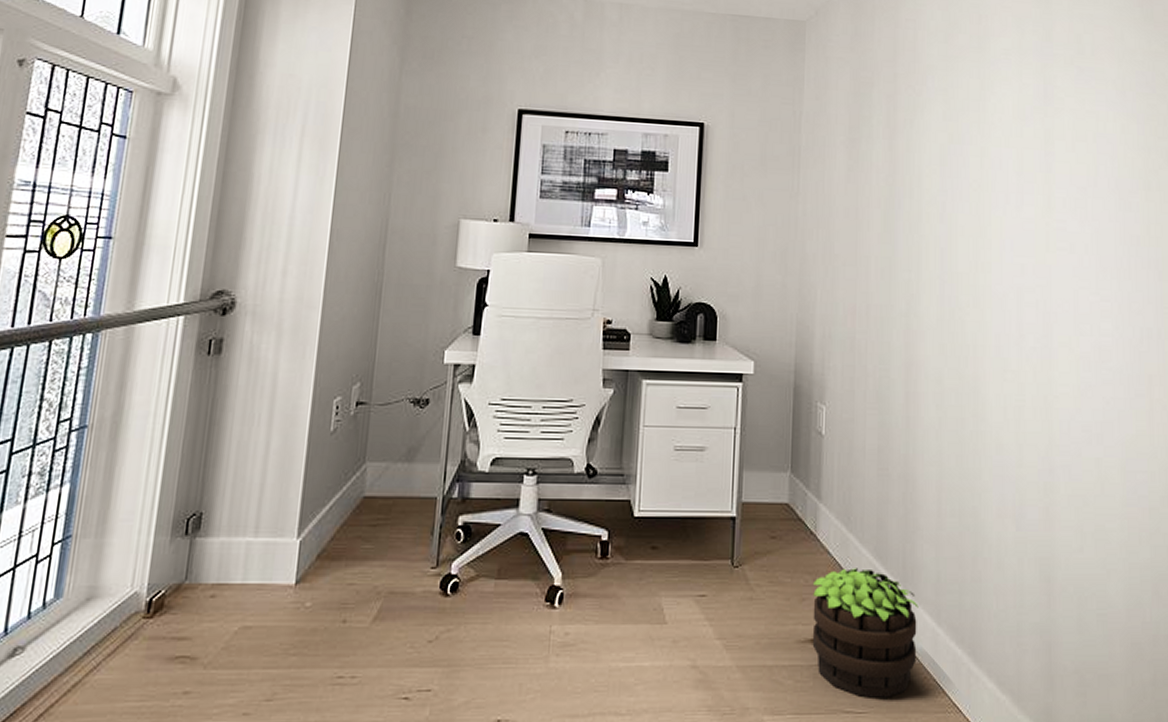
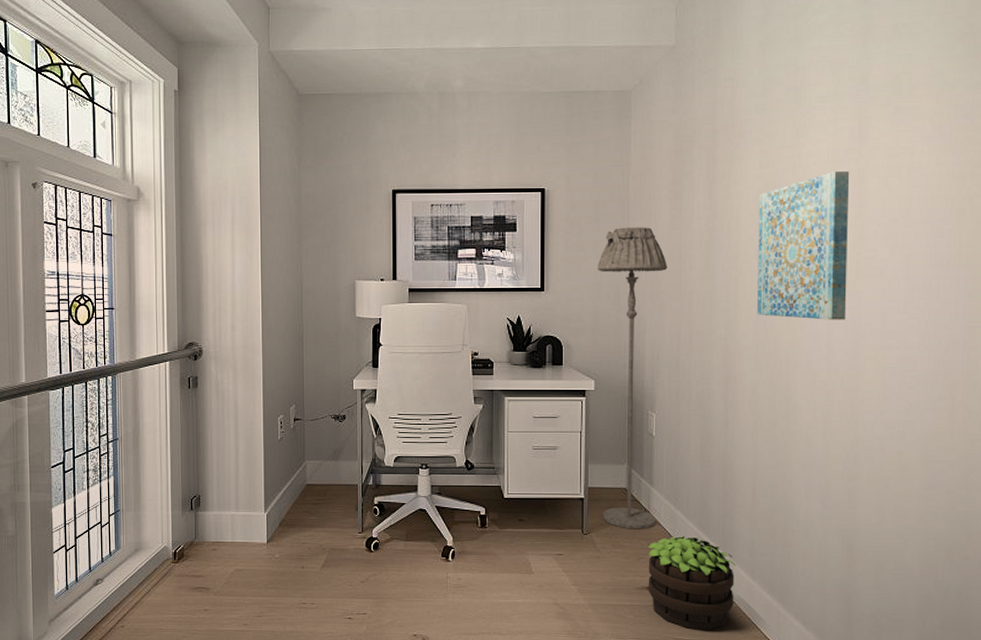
floor lamp: none [758,175,842,560] -> present [597,227,667,530]
wall art: none [942,129,1037,299] -> present [757,170,850,320]

